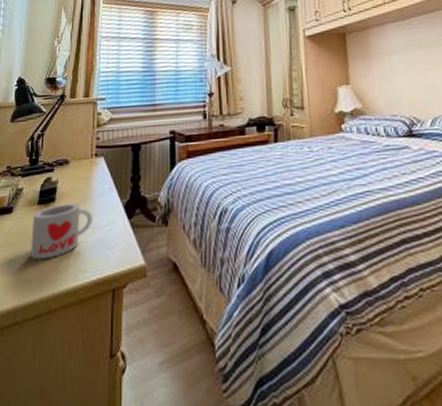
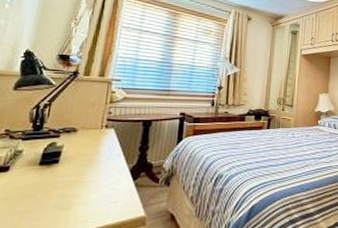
mug: present [30,202,93,260] -> none [26,165,98,213]

